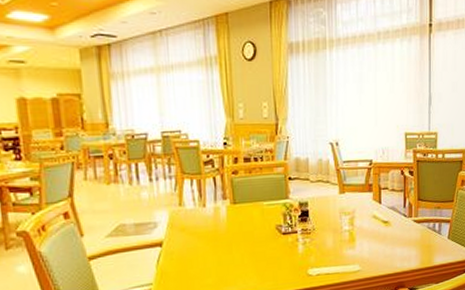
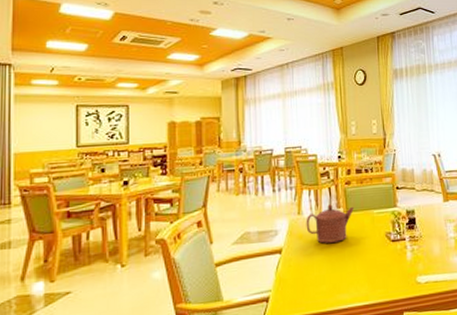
teapot: none [188,195,243,236] -> present [306,204,355,243]

